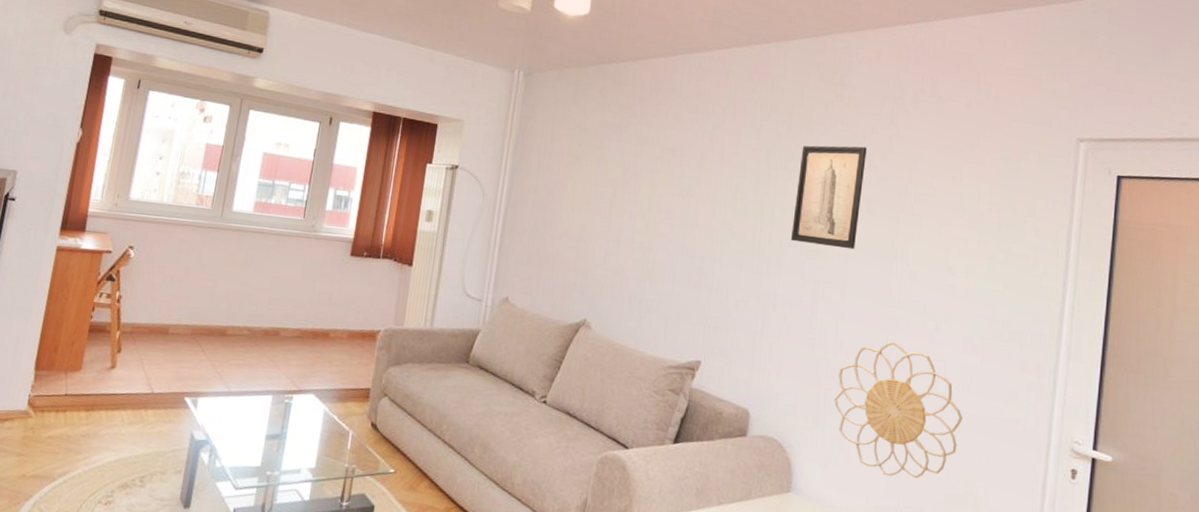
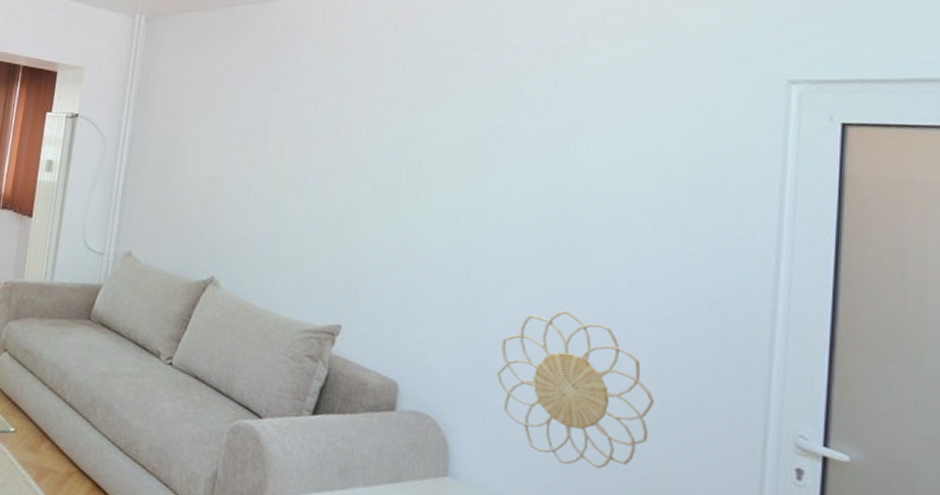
wall art: present [791,145,867,250] -> none [442,90,528,206]

